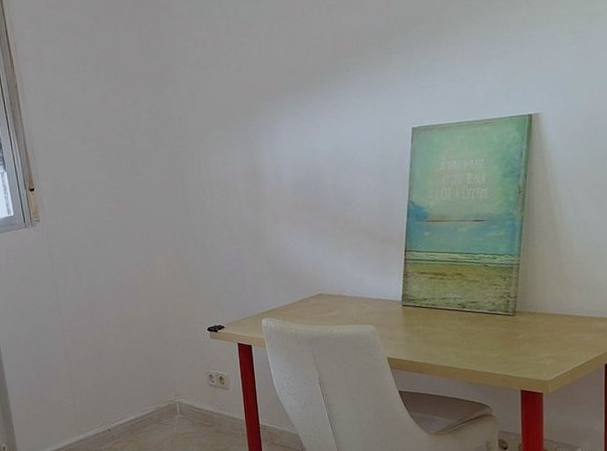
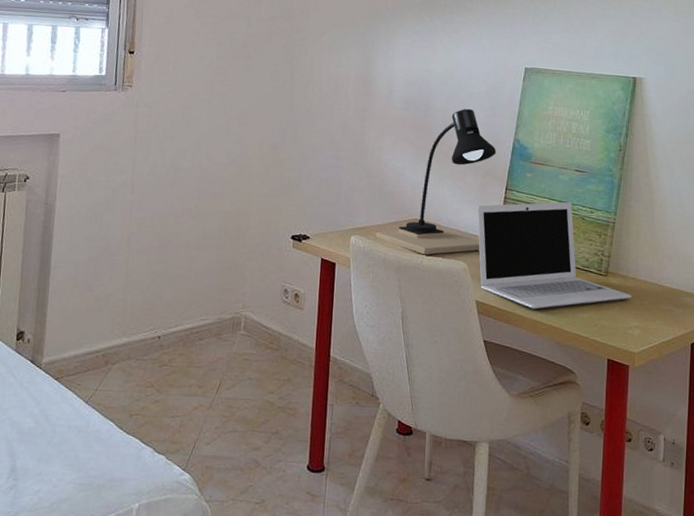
desk lamp: none [285,180,392,325] -> present [376,108,496,255]
laptop: none [379,252,541,357] -> present [477,202,632,310]

